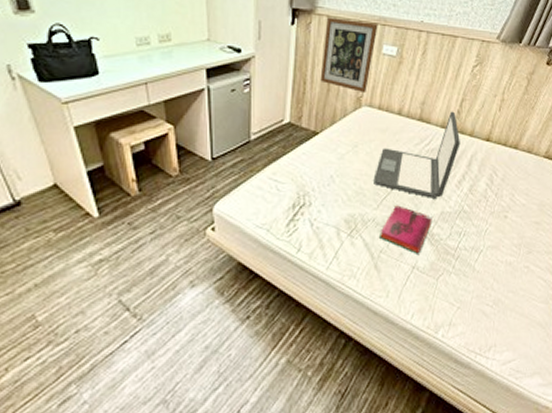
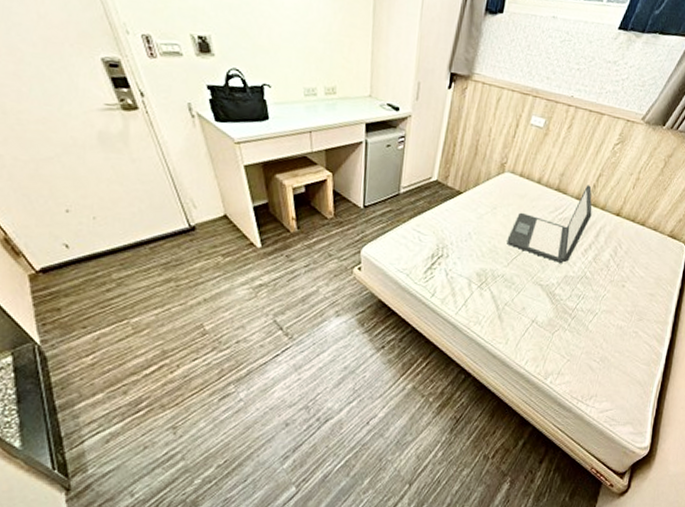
wall art: present [320,17,378,94] -> none [469,84,530,160]
hardback book: present [379,205,432,254] -> none [506,265,556,310]

